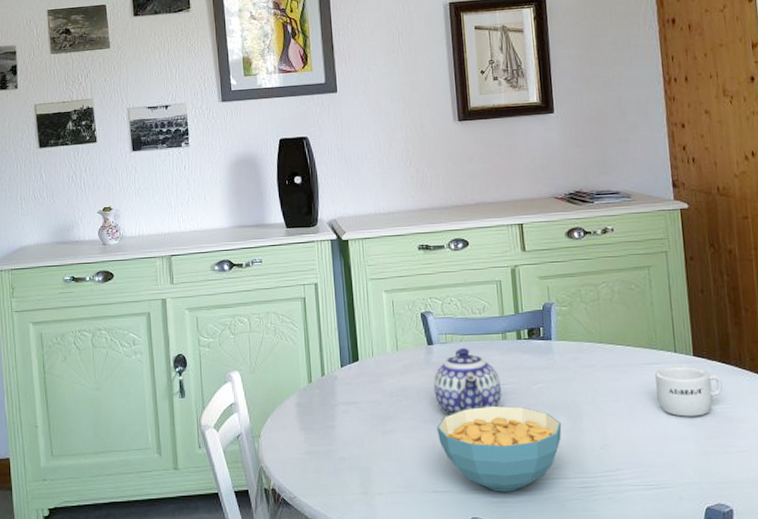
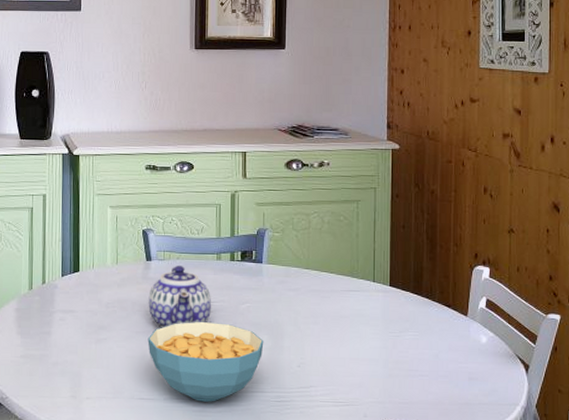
mug: present [655,366,723,417] -> none [353,294,413,342]

